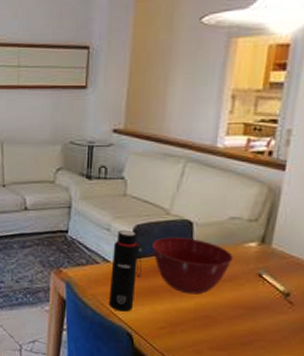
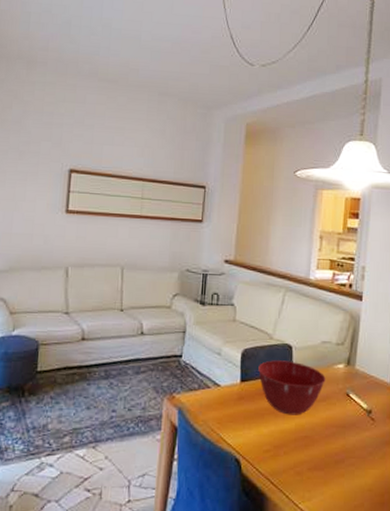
water bottle: present [108,229,142,312] -> none [218,353,249,437]

